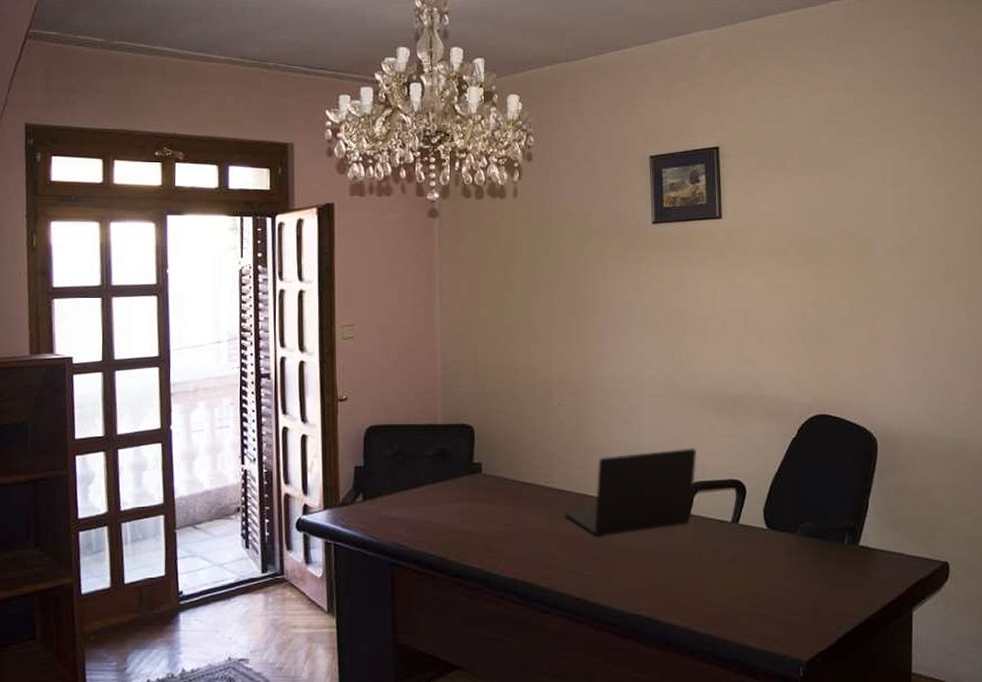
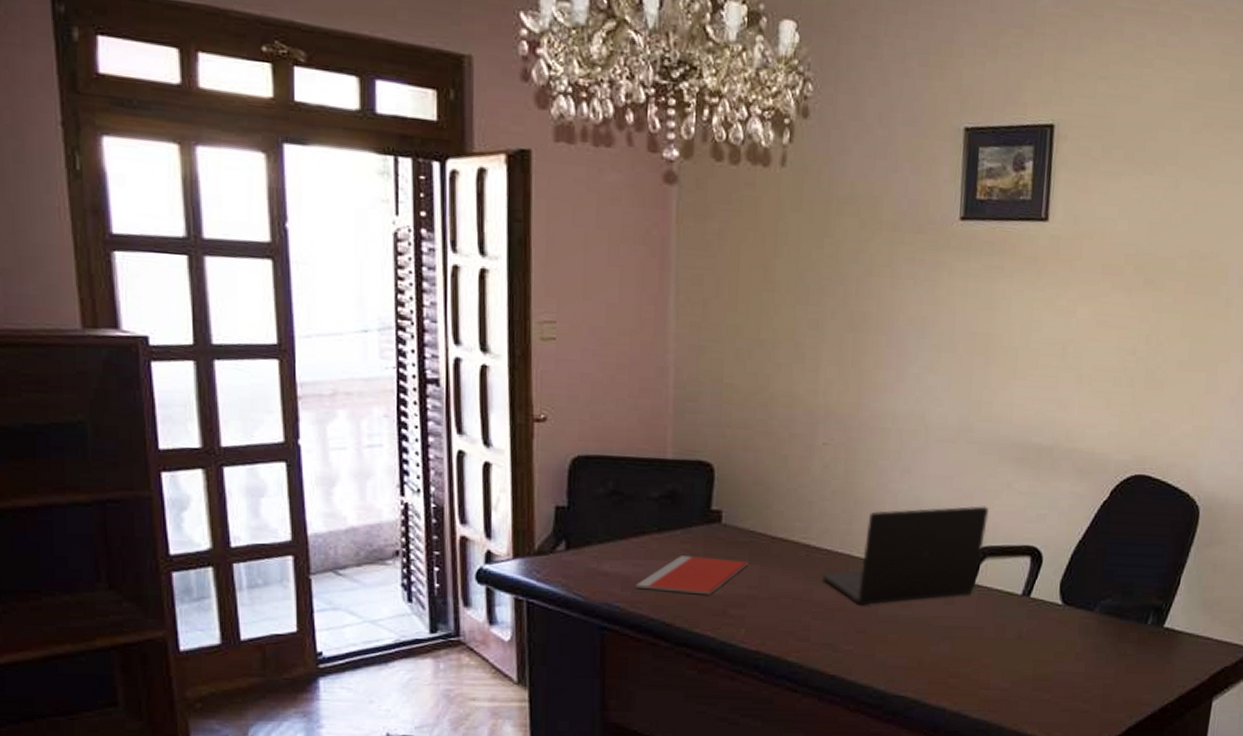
notebook: none [417,501,504,533] -> present [636,556,748,595]

